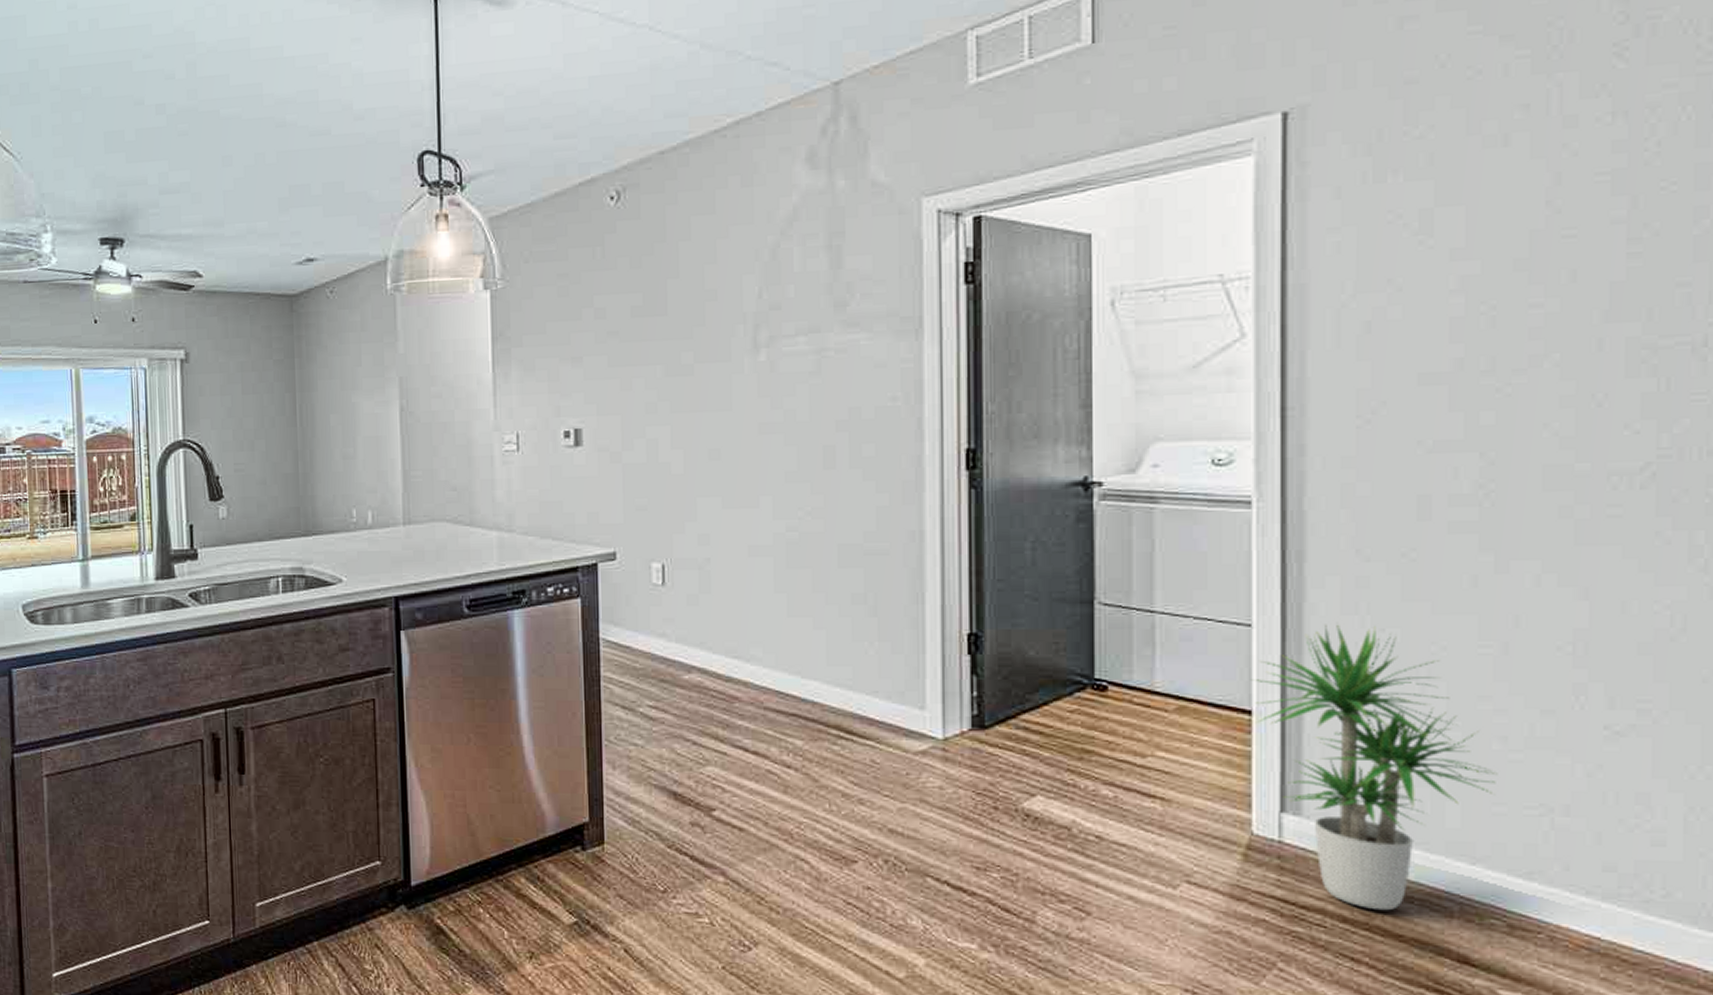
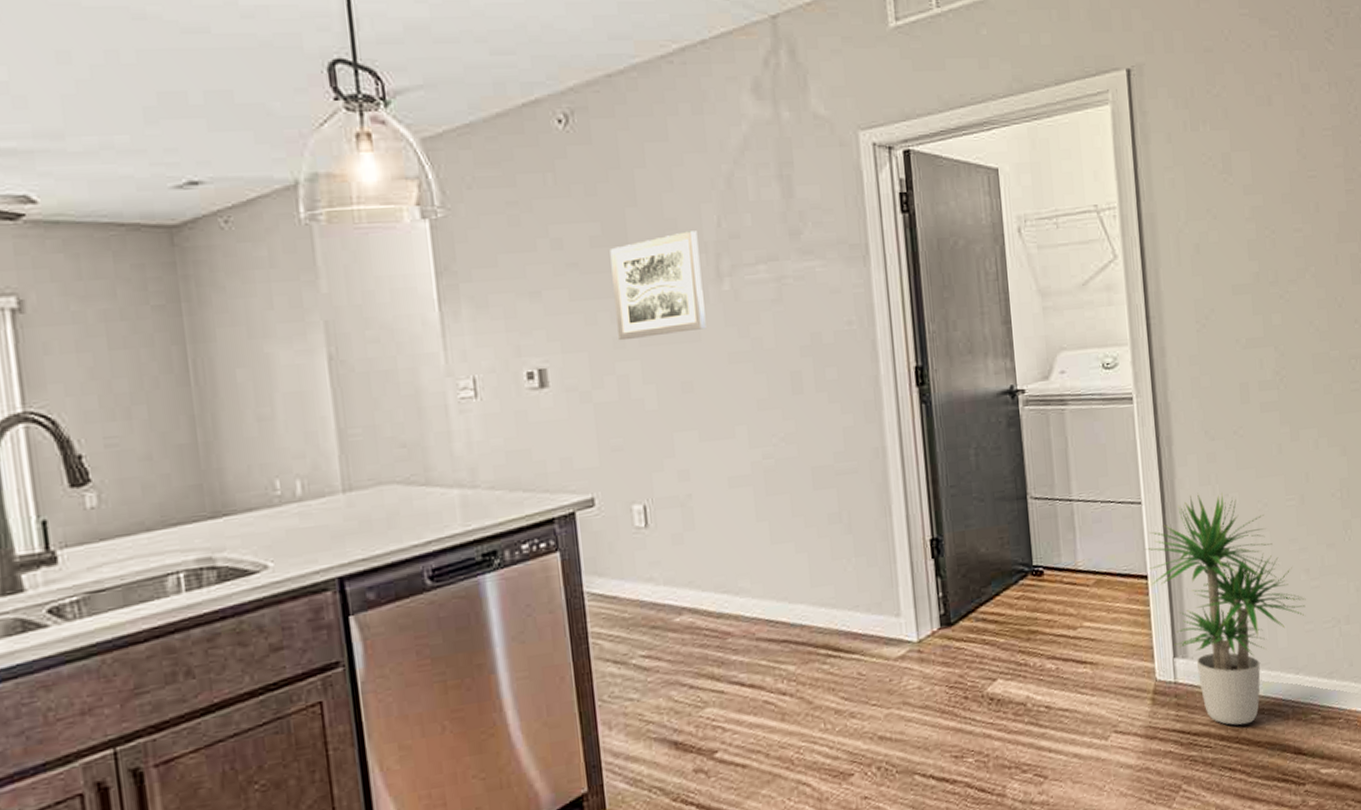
wall art: none [649,302,739,407] -> present [610,231,707,341]

